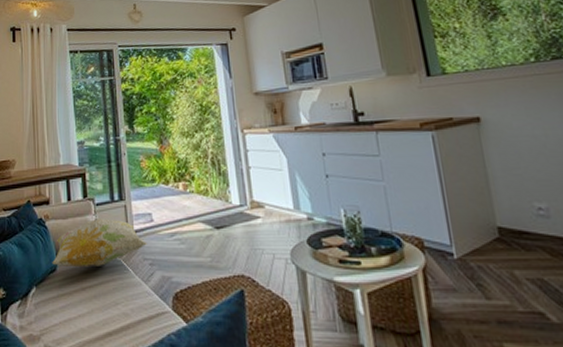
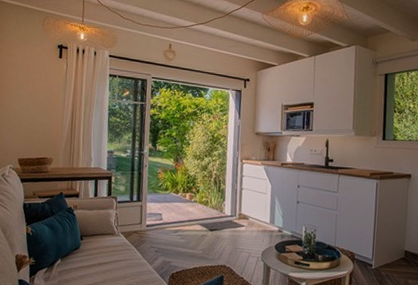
decorative pillow: present [52,218,148,268] -> none [76,213,156,249]

